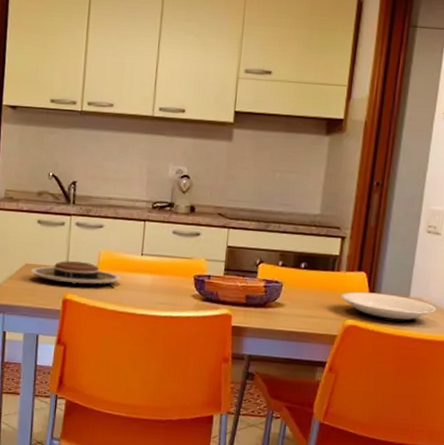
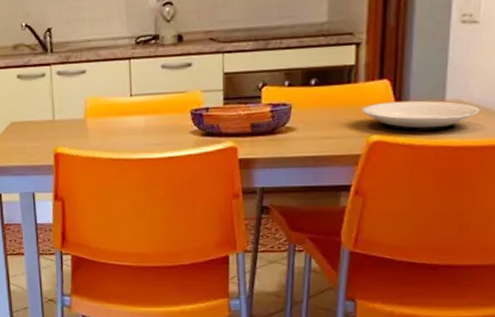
plate: present [30,261,121,285] -> none [17,111,112,137]

